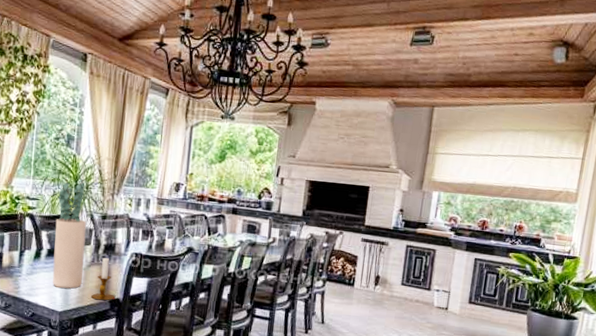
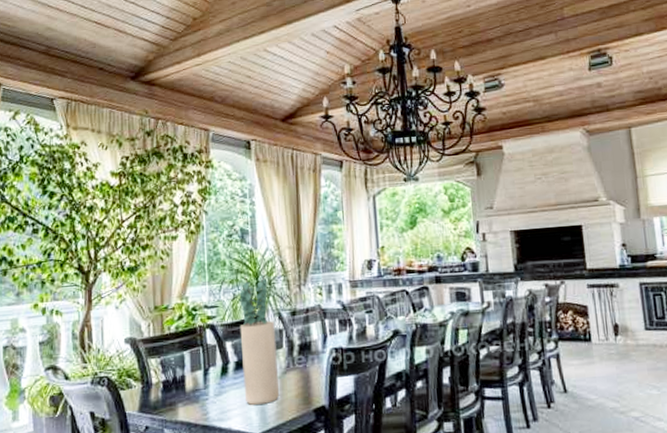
candlestick: present [91,257,116,301] -> none [292,359,320,412]

